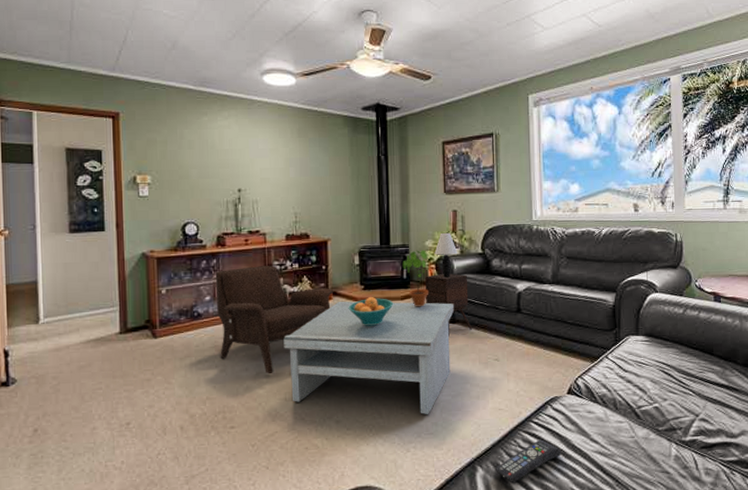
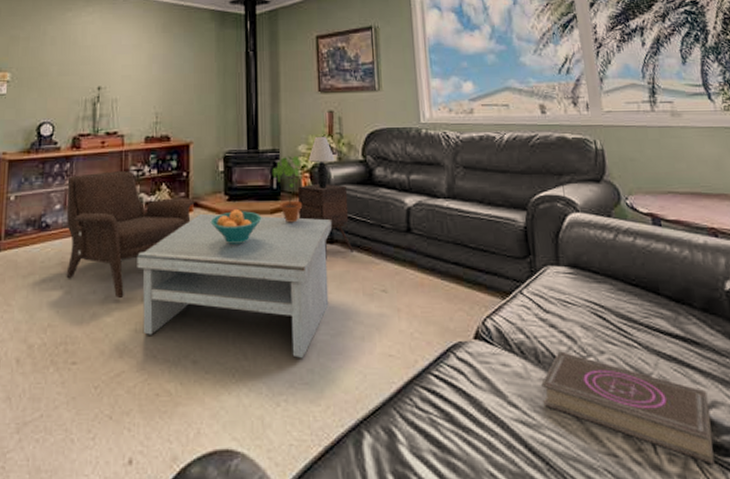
remote control: present [494,439,561,483] -> none [386,399,471,458]
book: none [617,400,740,475] -> present [541,351,715,465]

